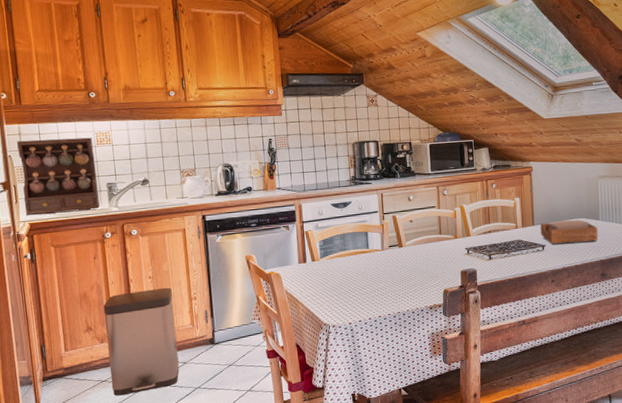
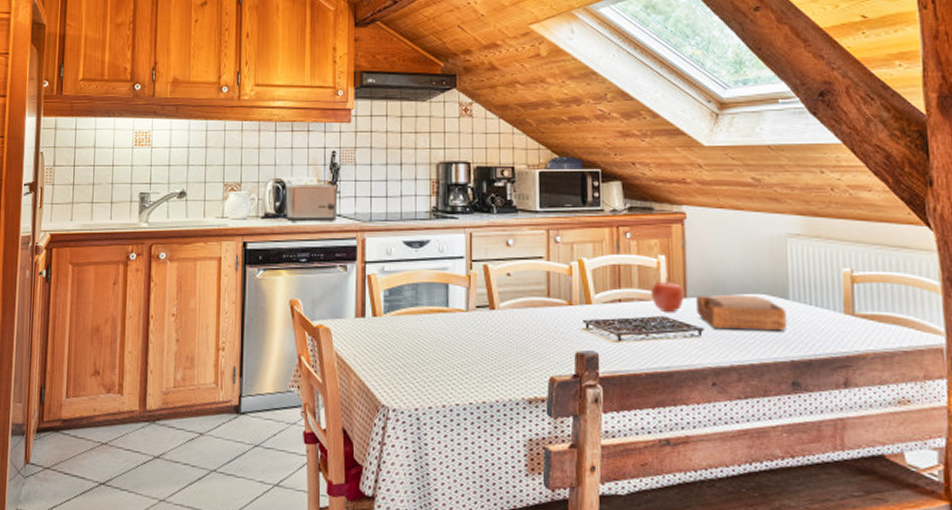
spice rack: present [16,137,100,216] -> none [48,135,131,225]
pedal bin: present [103,287,180,396] -> none [112,330,197,467]
toaster: none [234,165,279,197] -> present [285,184,341,222]
fruit: none [510,213,533,236] -> present [650,278,685,312]

